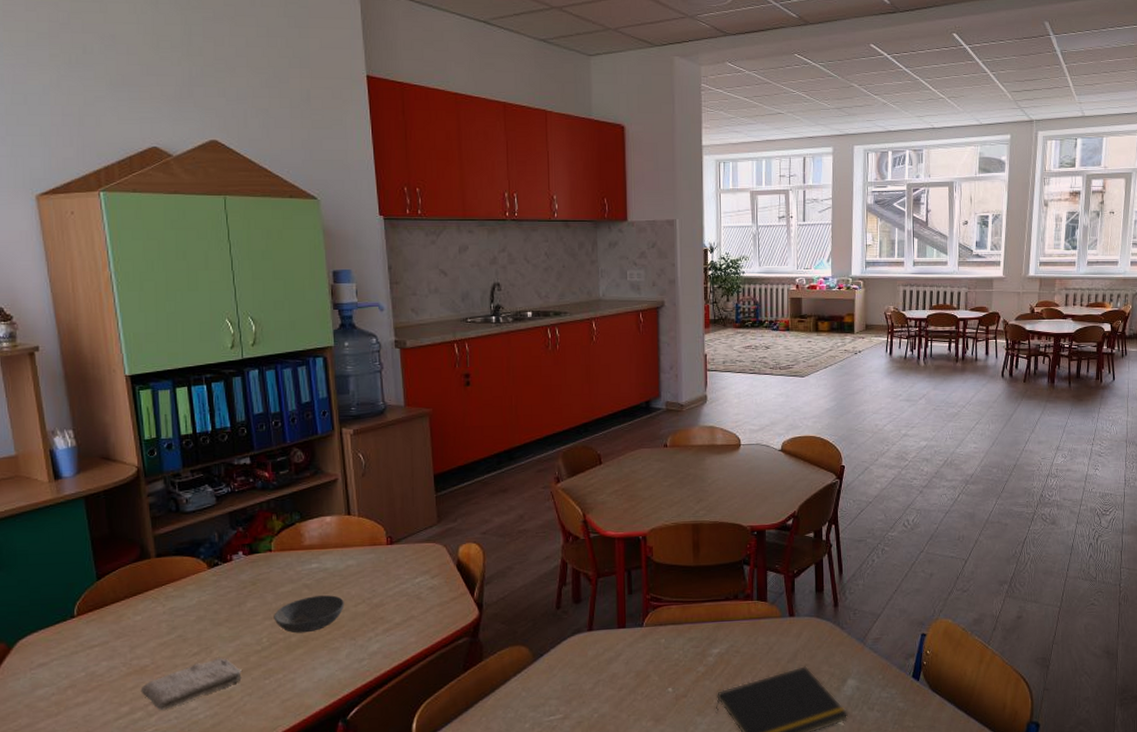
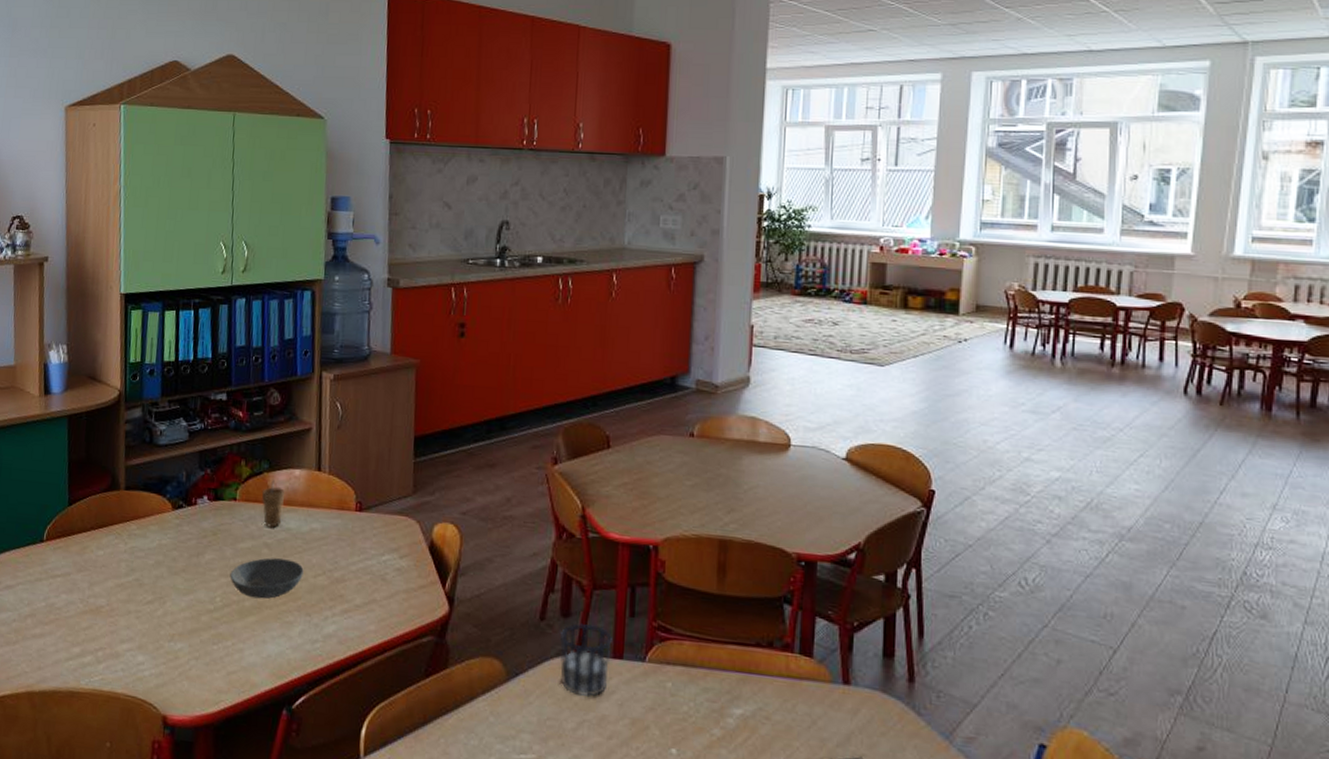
washcloth: present [140,658,242,710] -> none [93,611,192,659]
cup: none [295,527,318,570] -> present [261,478,285,528]
cup: none [573,604,616,663] -> present [559,622,612,698]

